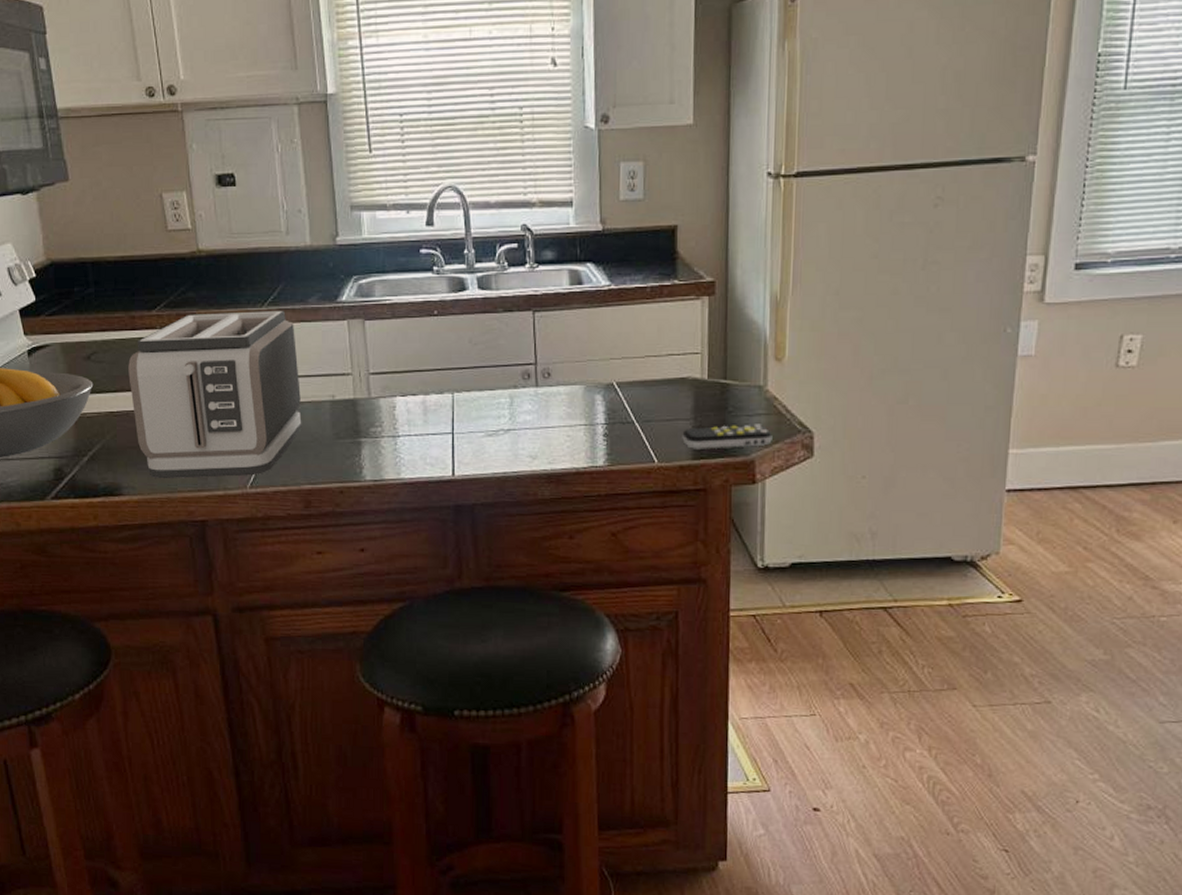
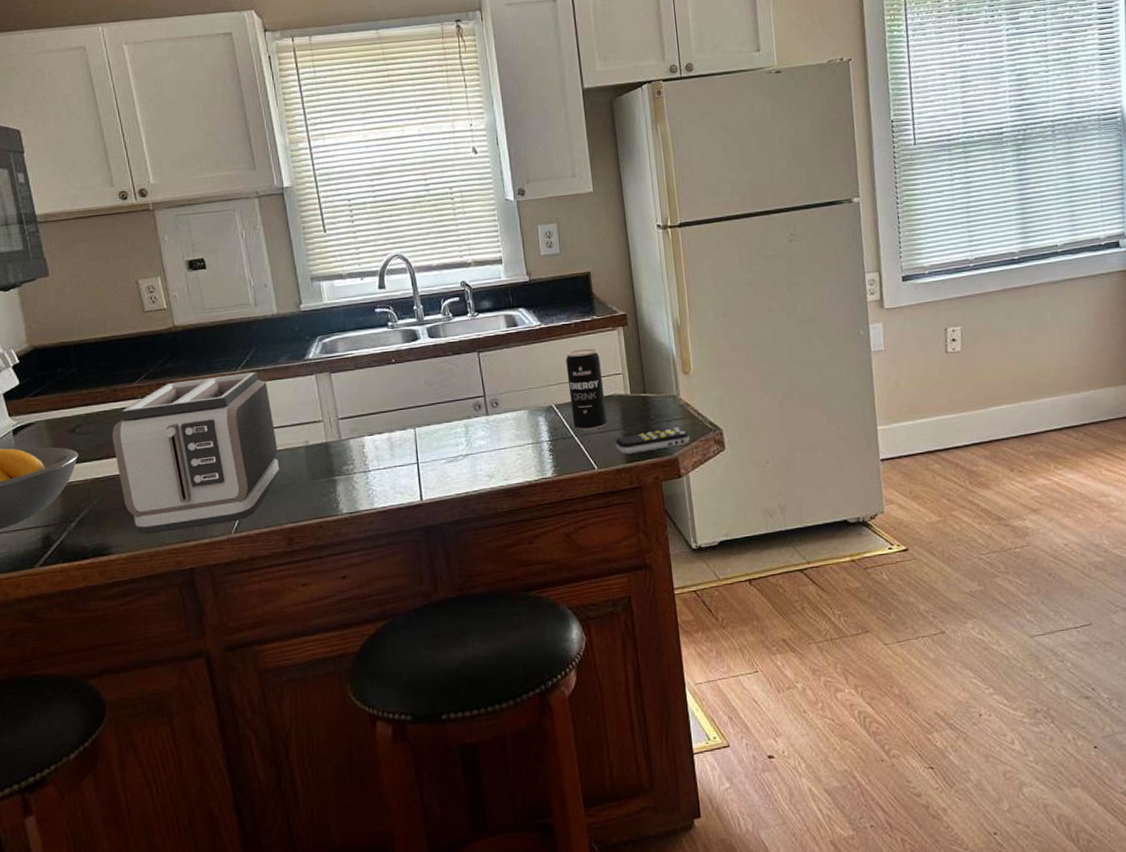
beverage can: none [634,319,677,417] -> present [566,348,607,431]

